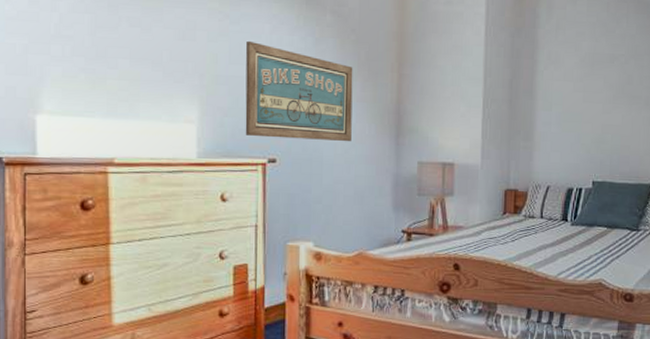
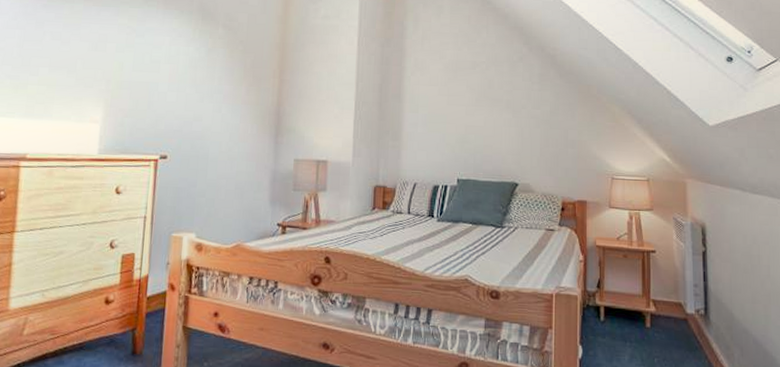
wall art: present [245,40,353,142] -> none [141,51,240,141]

